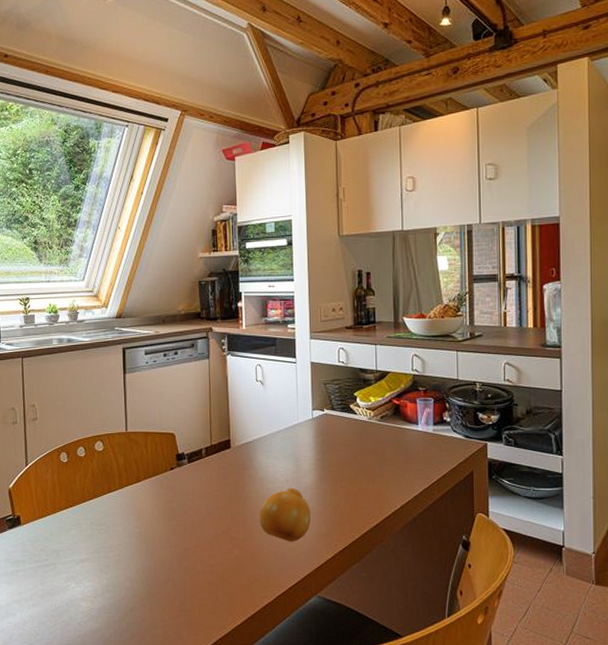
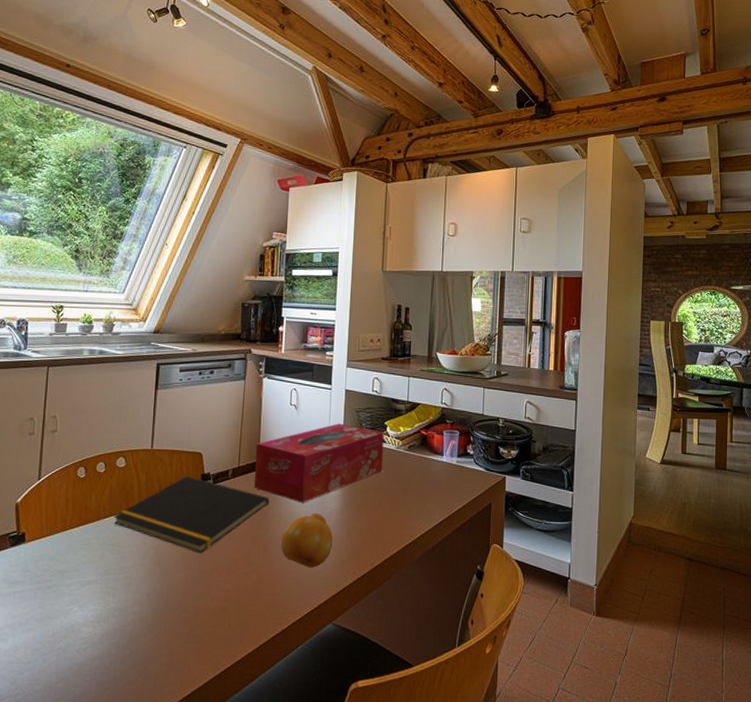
notepad: none [98,456,245,531] -> present [114,476,270,554]
tissue box: none [226,397,356,479] -> present [253,423,384,503]

